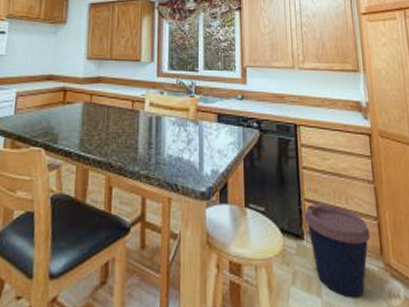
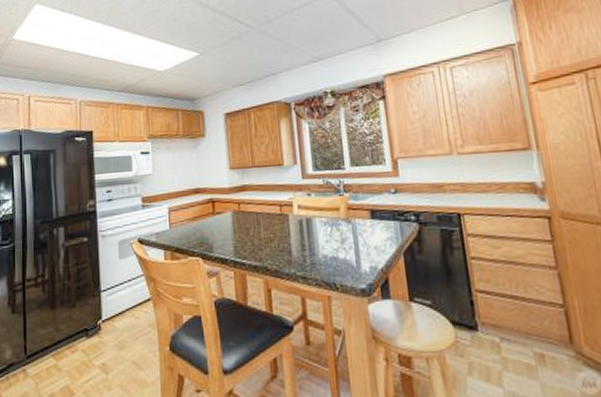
coffee cup: present [304,203,371,299] -> none [476,293,557,388]

